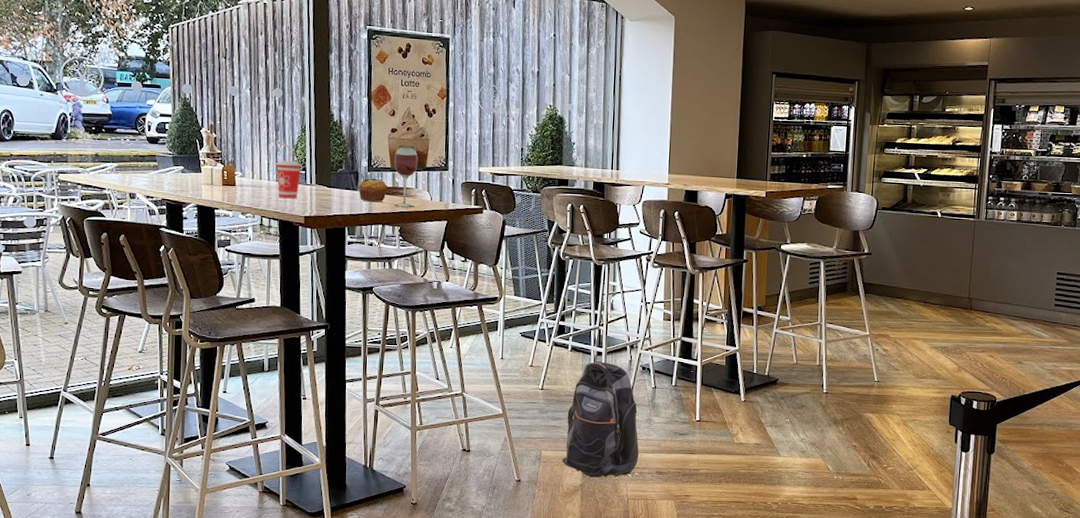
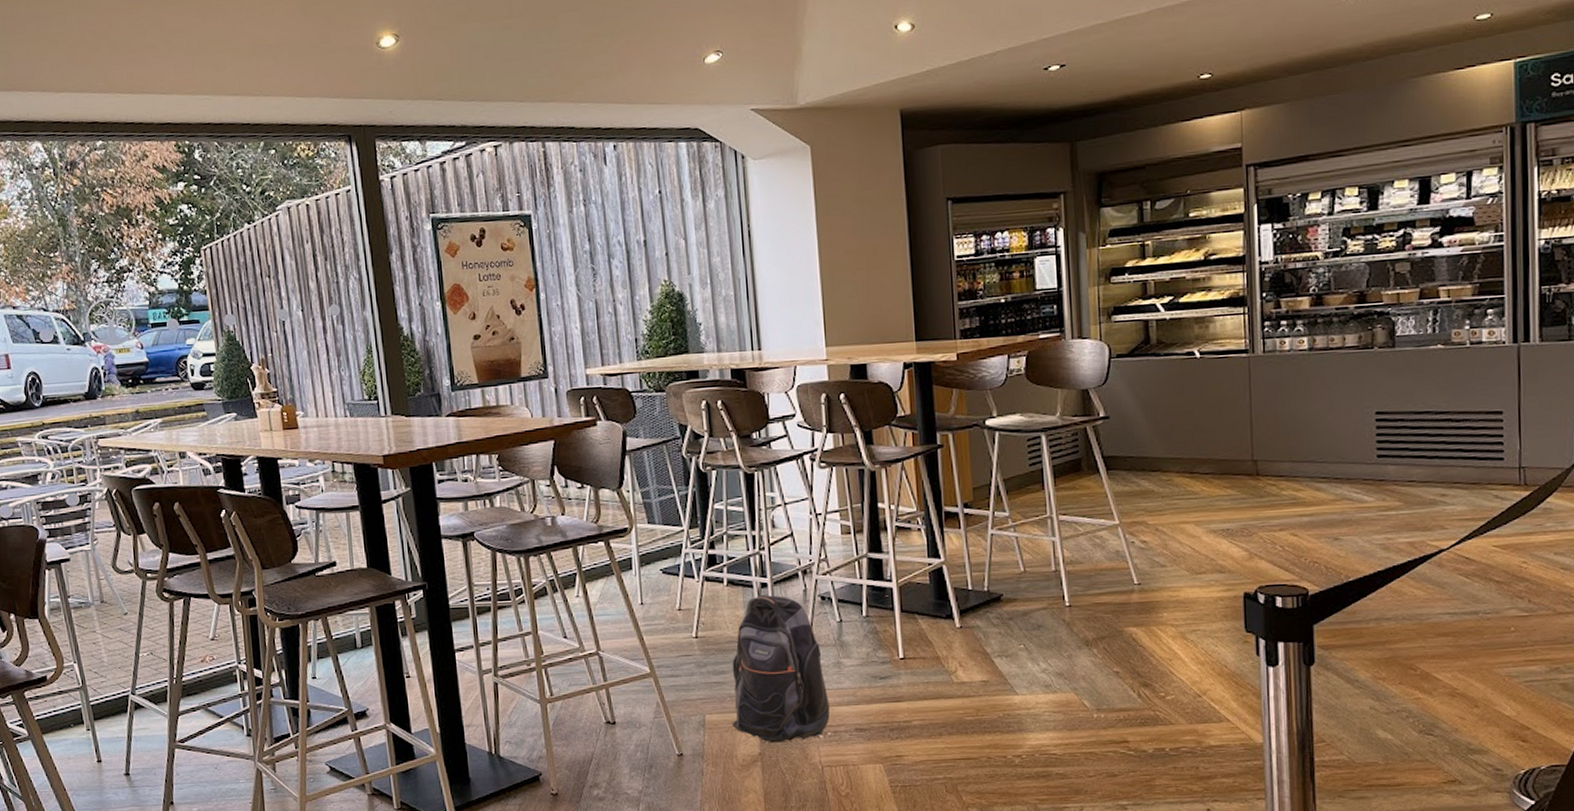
beverage cup: present [272,140,302,199] -> none [334,368,373,437]
muffin: present [358,178,388,202] -> none [442,398,478,429]
wineglass: present [393,145,418,208] -> none [480,353,512,430]

